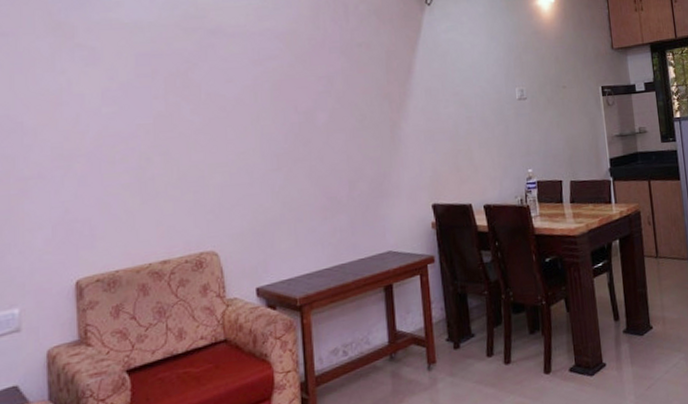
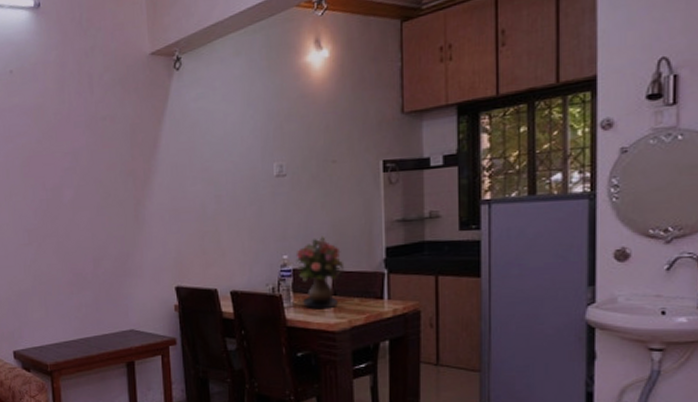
bouquet: none [538,150,579,217] -> present [295,236,345,310]

